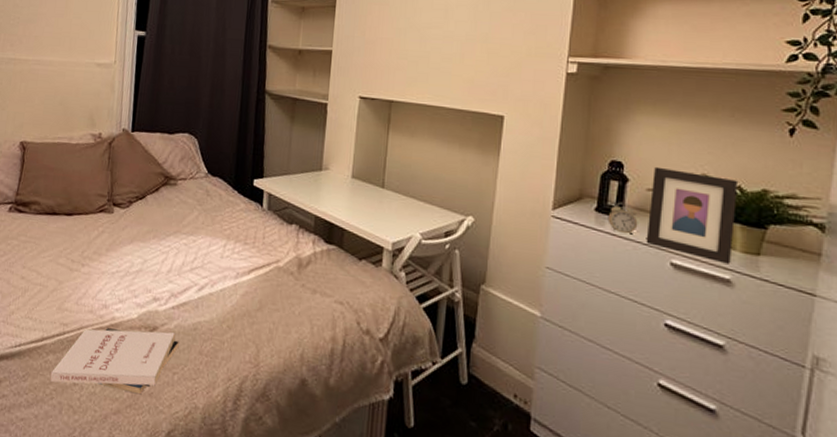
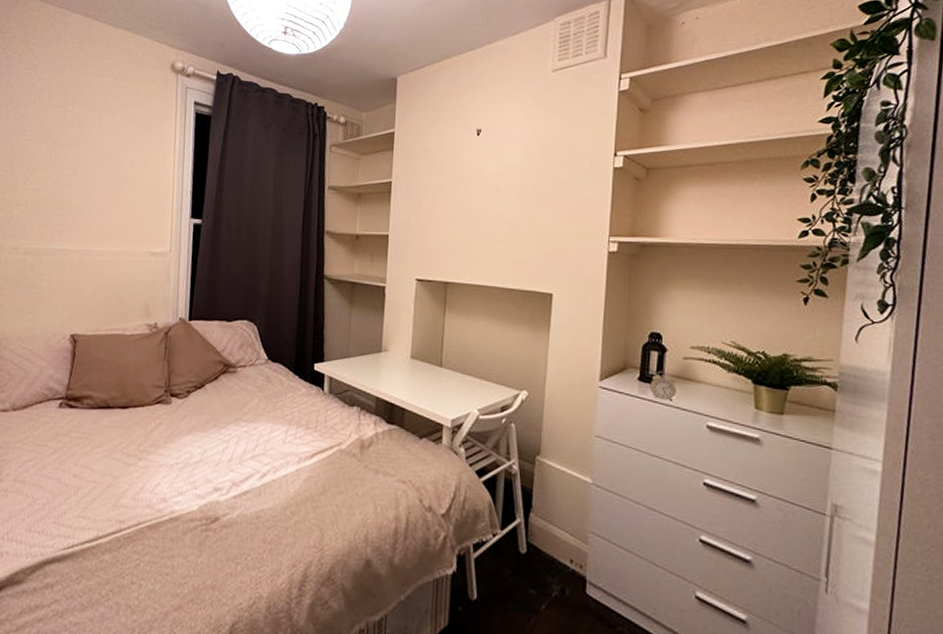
books: present [50,328,179,395] -> none [106,521,242,588]
picture frame: present [646,166,739,264] -> none [684,336,763,424]

